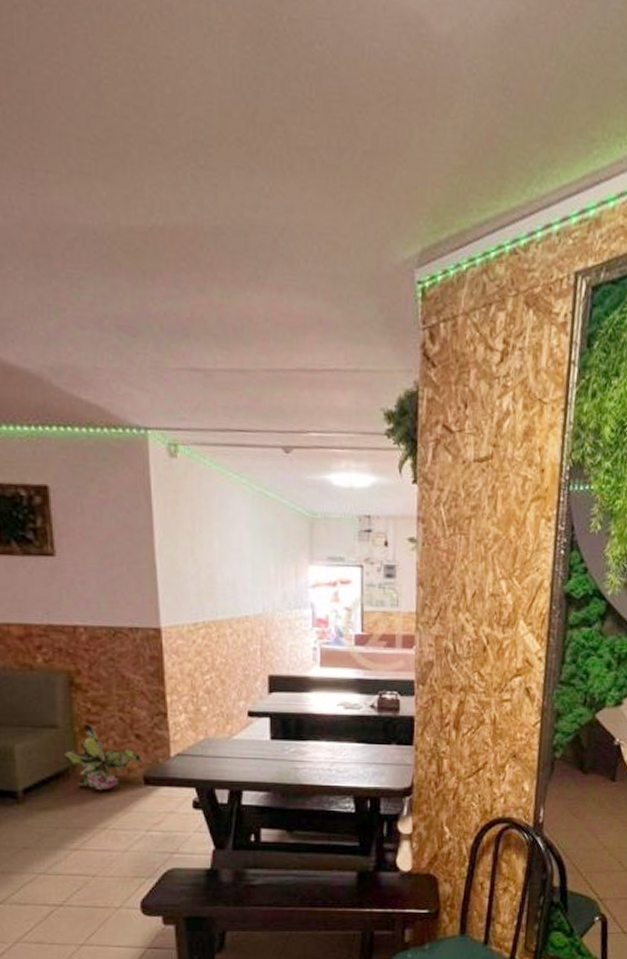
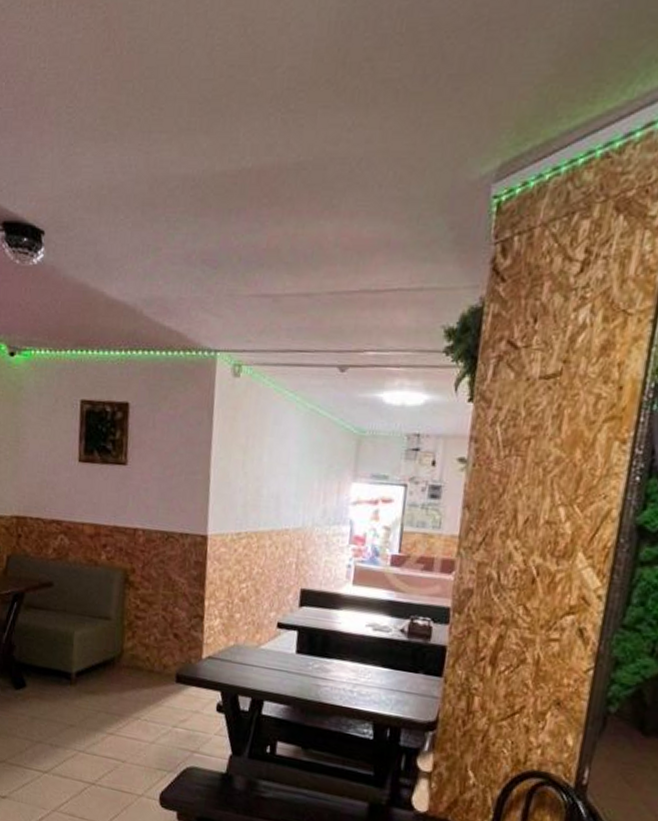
decorative plant: present [65,723,143,791] -> none [113,618,178,683]

